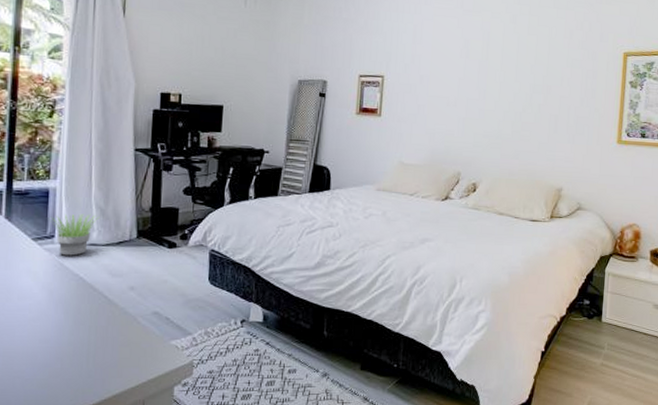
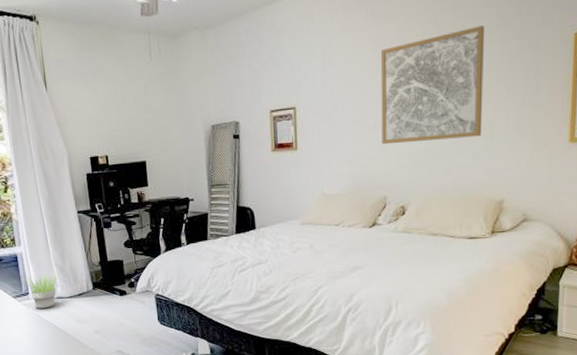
wall art: none [460,32,555,128] -> present [380,26,485,145]

